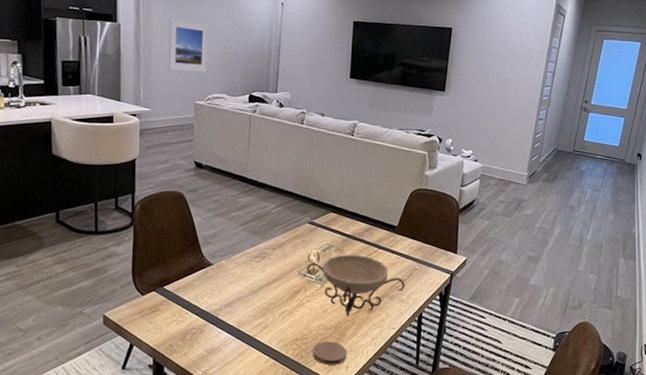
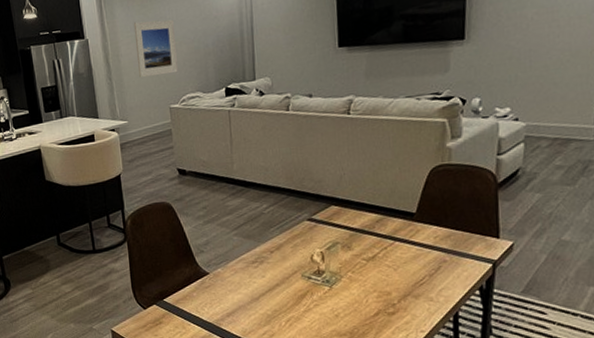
decorative bowl: present [307,254,405,316] -> none [311,249,433,320]

